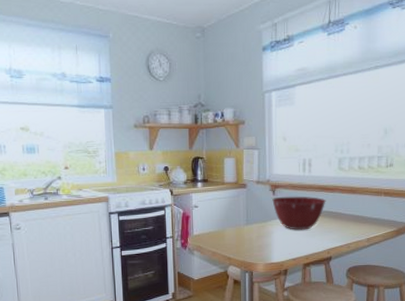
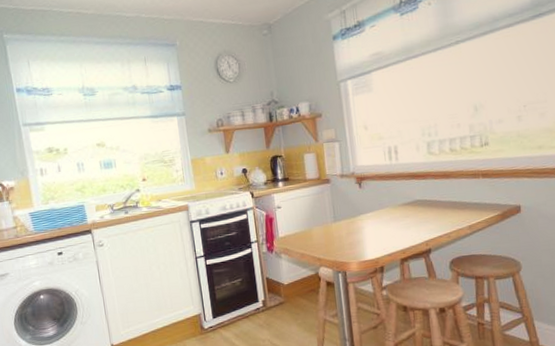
mixing bowl: present [272,196,326,230] -> none [359,186,418,223]

